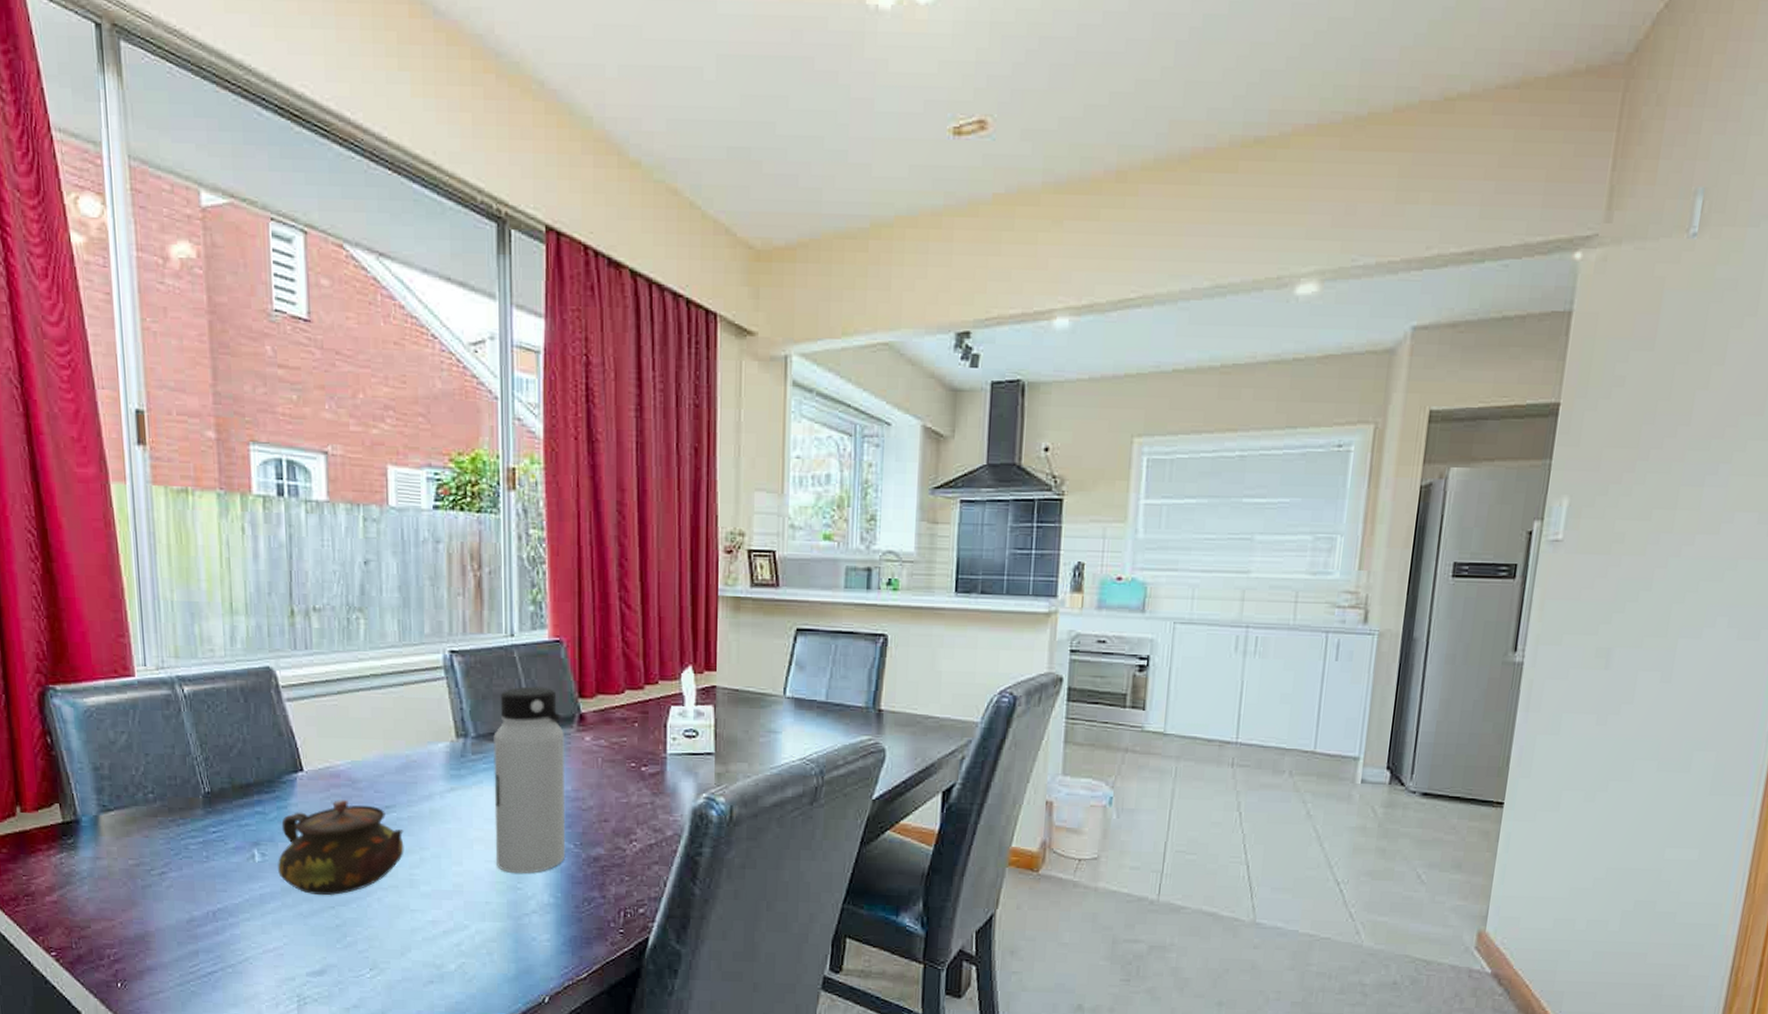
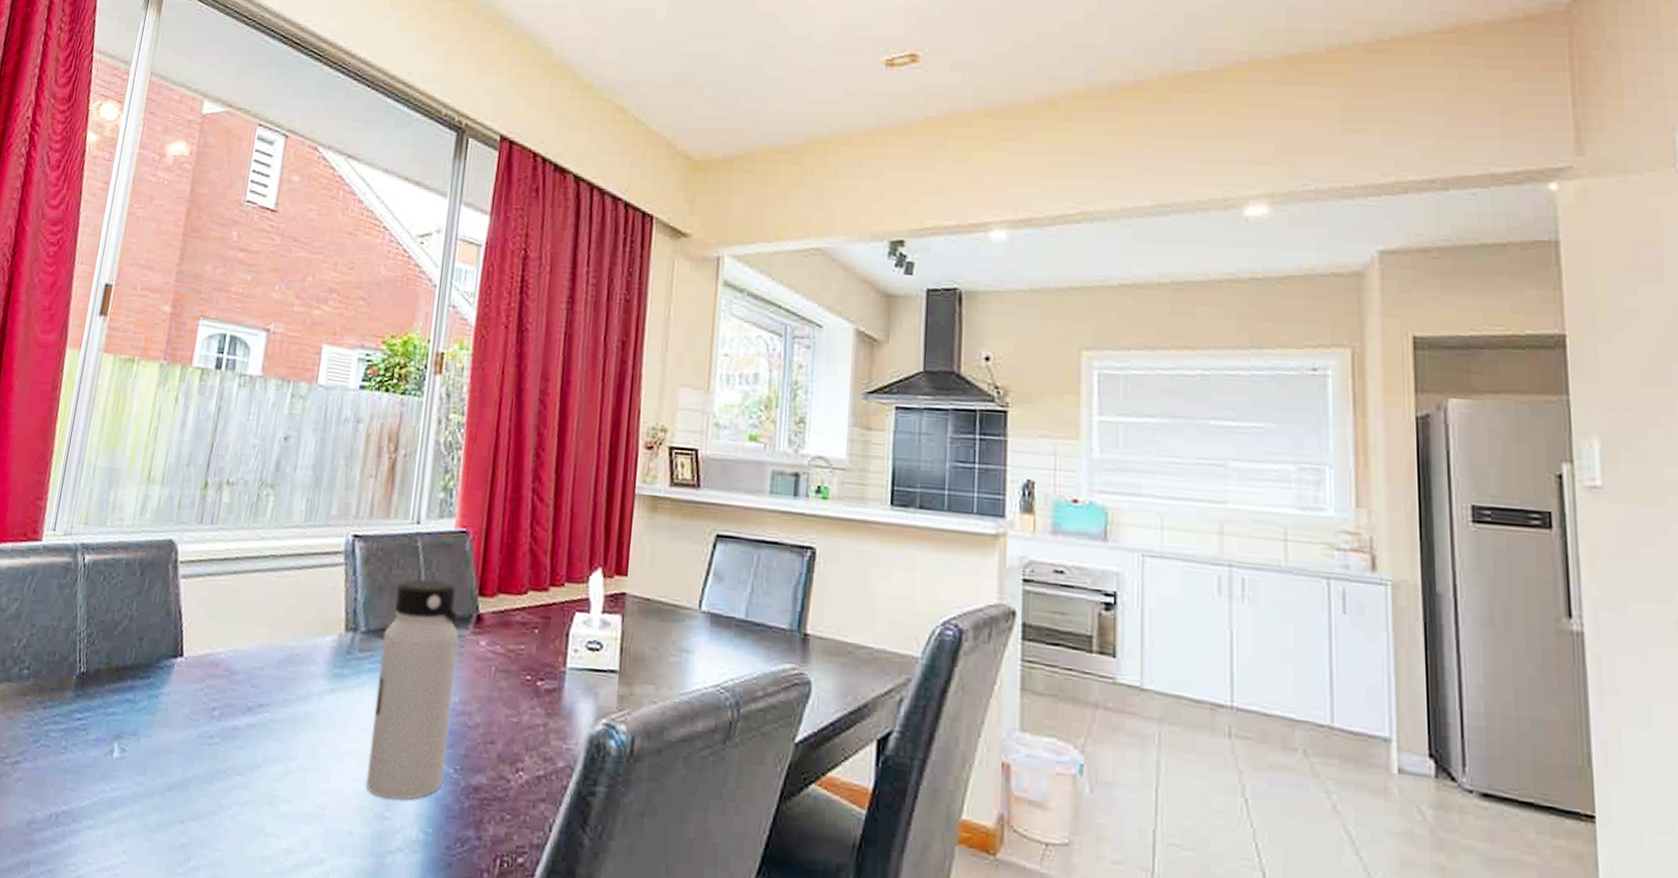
teapot: present [278,800,404,896] -> none [133,692,274,807]

